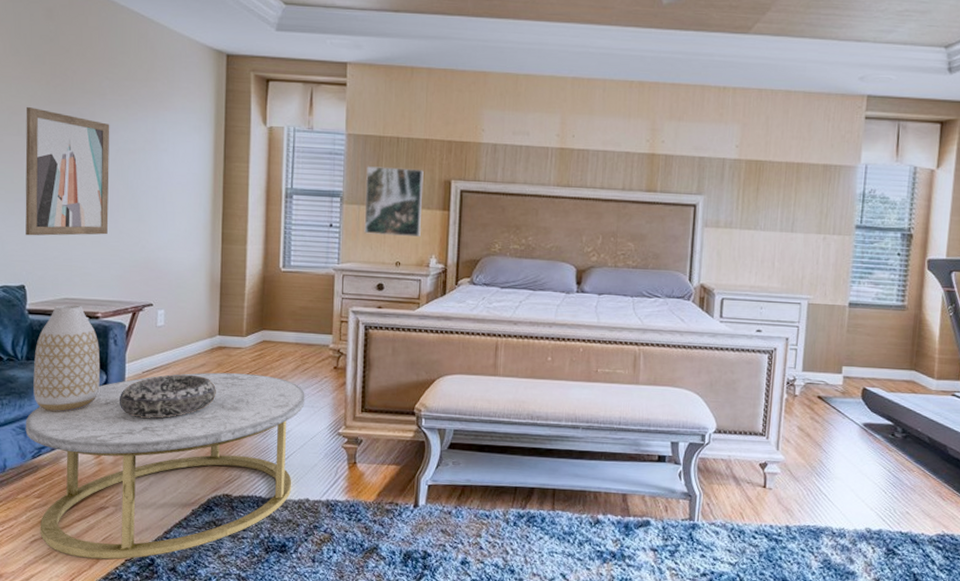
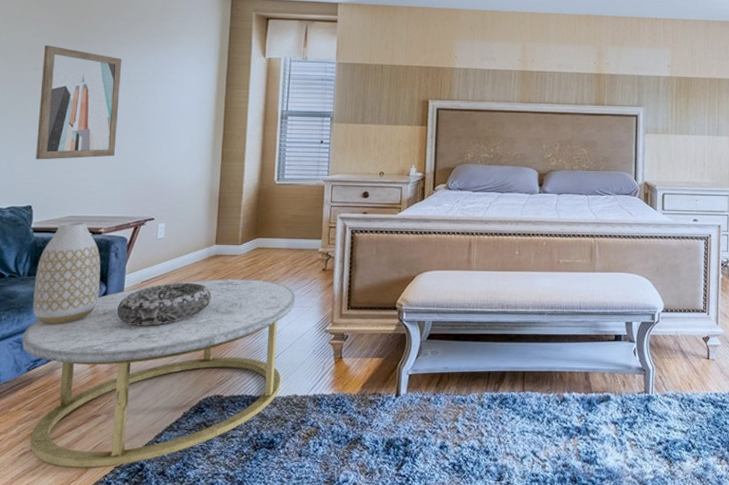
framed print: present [364,166,424,237] -> none [351,90,405,150]

